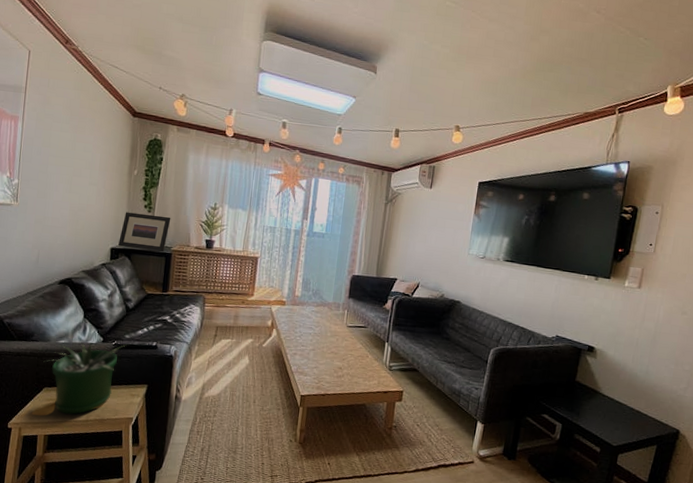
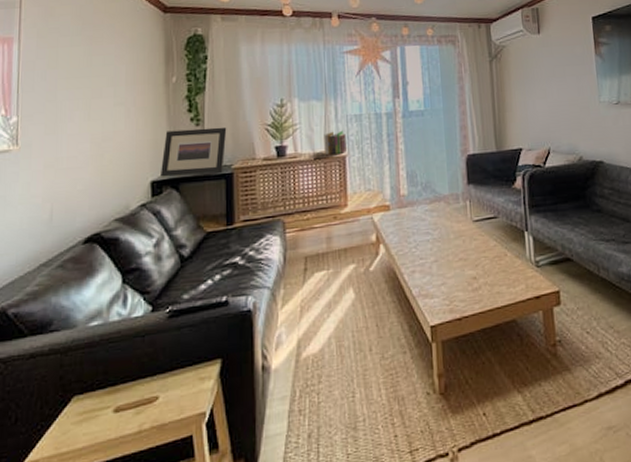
planter: present [43,343,129,414] -> none [69,307,189,429]
books: none [242,236,261,255] -> present [324,130,346,155]

